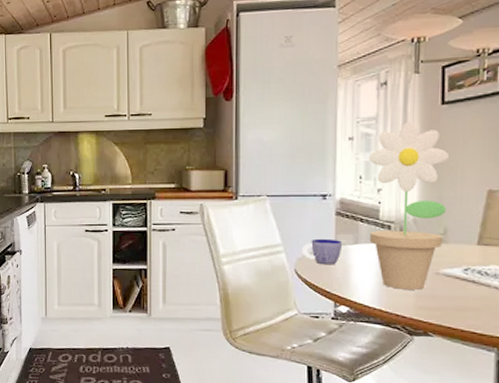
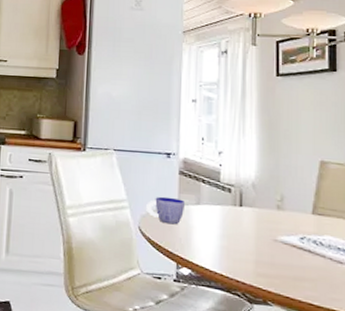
potted flower: present [368,122,450,290] -> none [210,89,285,256]

